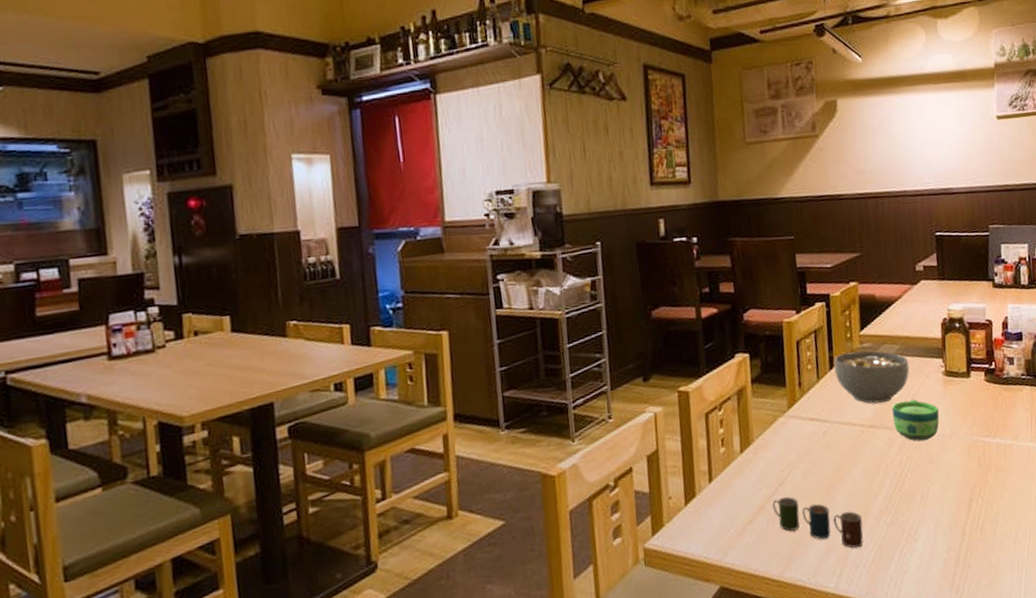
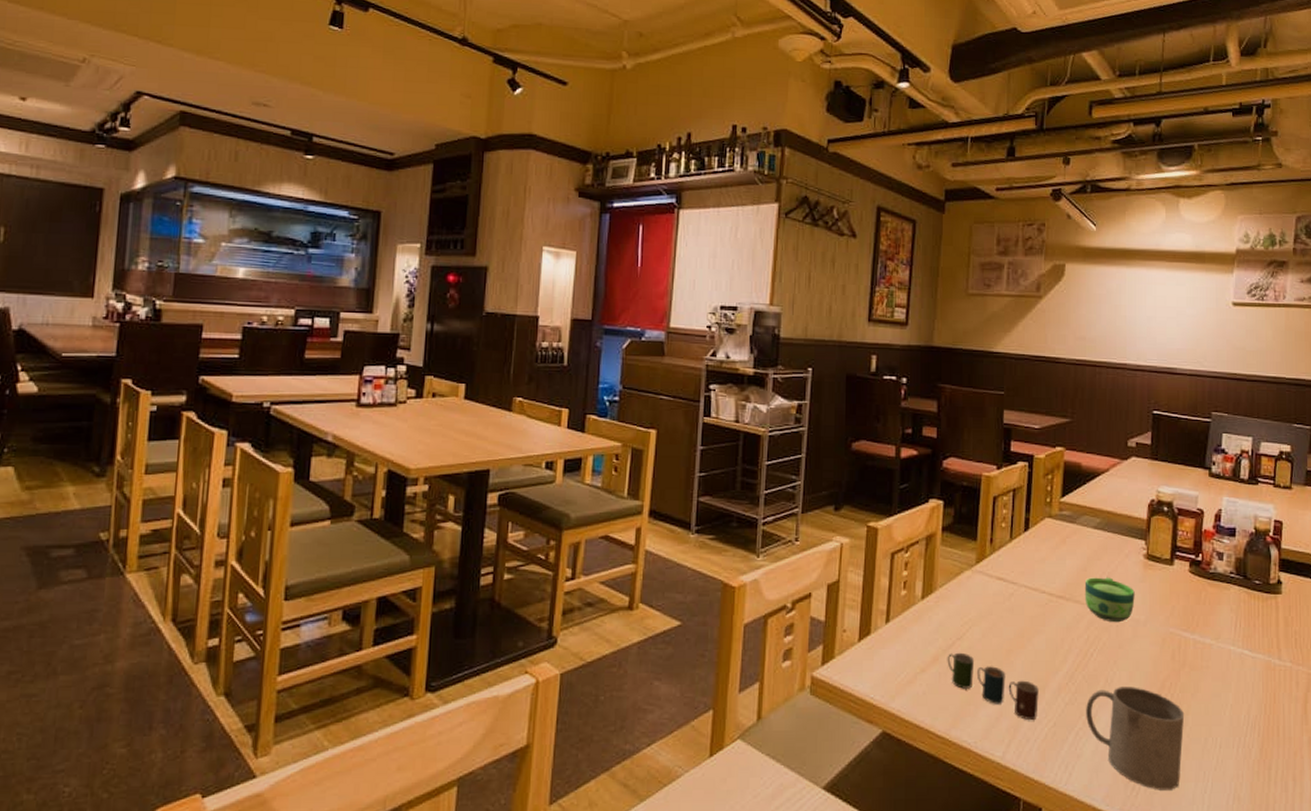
soup bowl: present [834,350,910,404] -> none [1030,516,1109,574]
mug: none [906,497,998,588] -> present [1086,687,1185,790]

